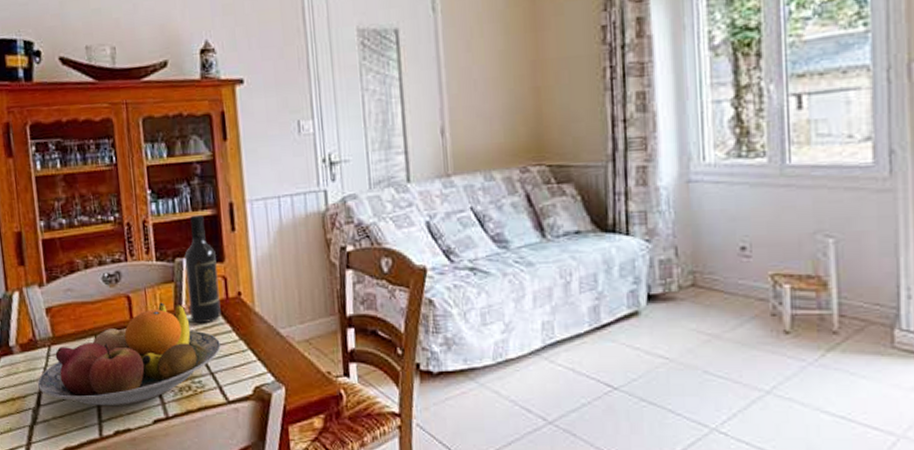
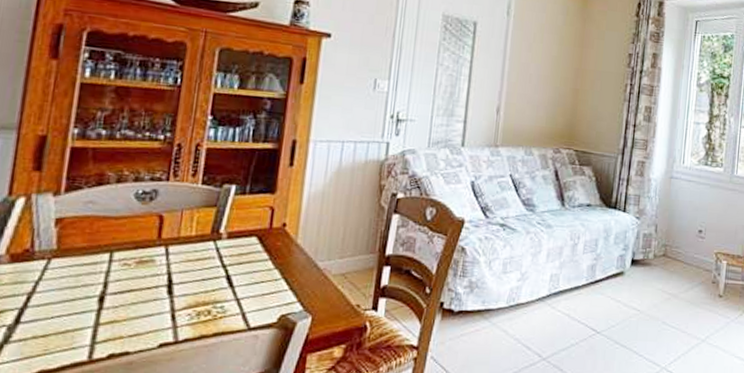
fruit bowl: present [37,302,221,406] -> none [21,225,253,328]
wine bottle: present [184,214,221,324] -> none [226,146,268,250]

